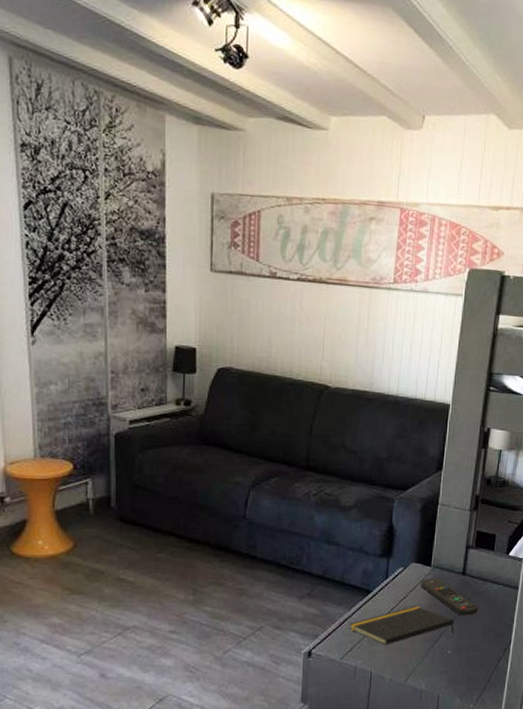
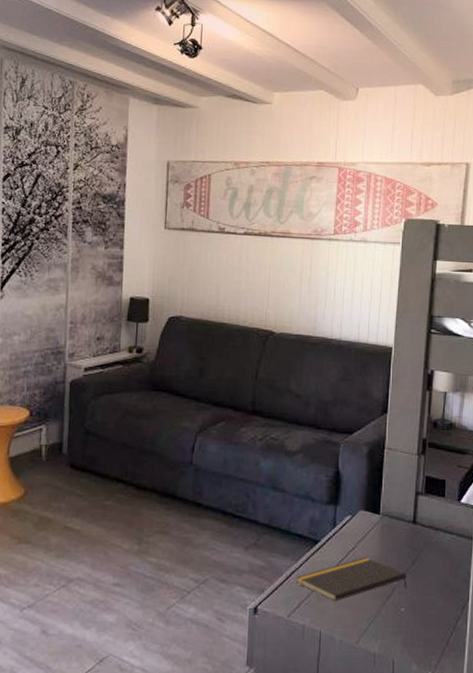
remote control: present [420,577,478,616] -> none [369,526,431,569]

